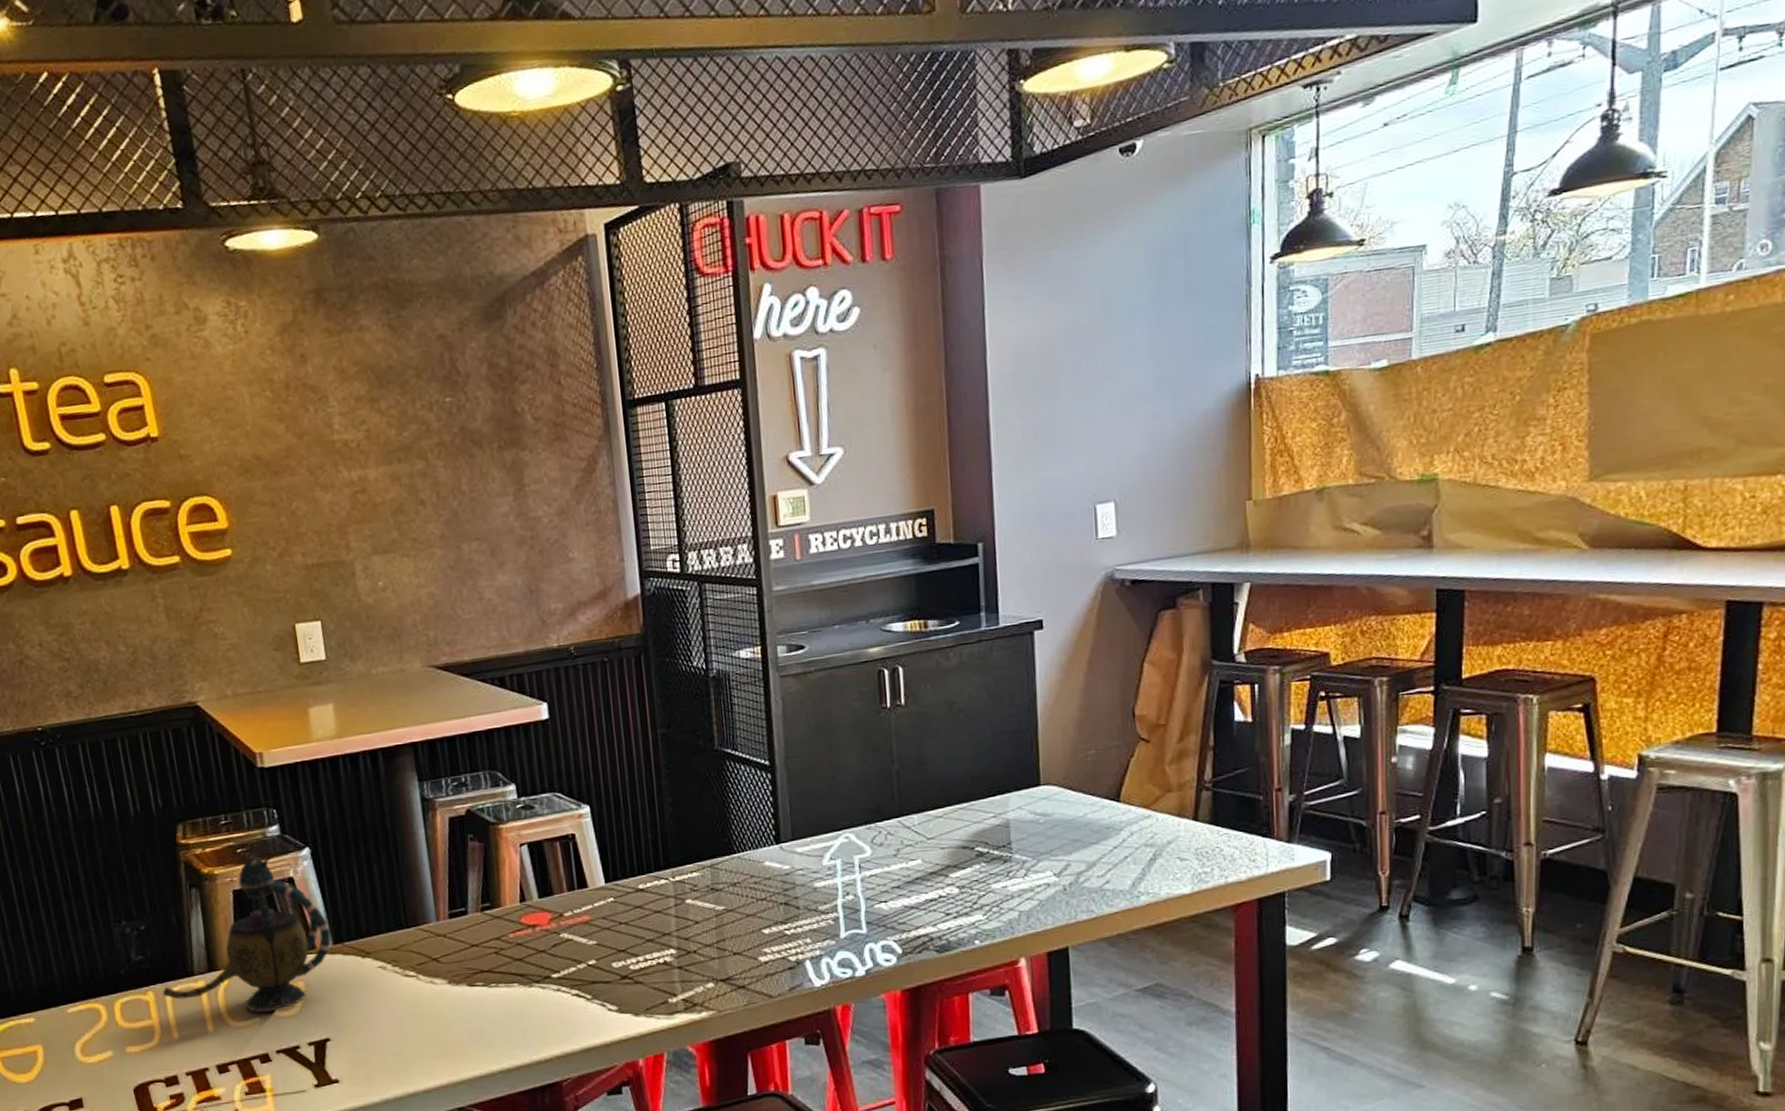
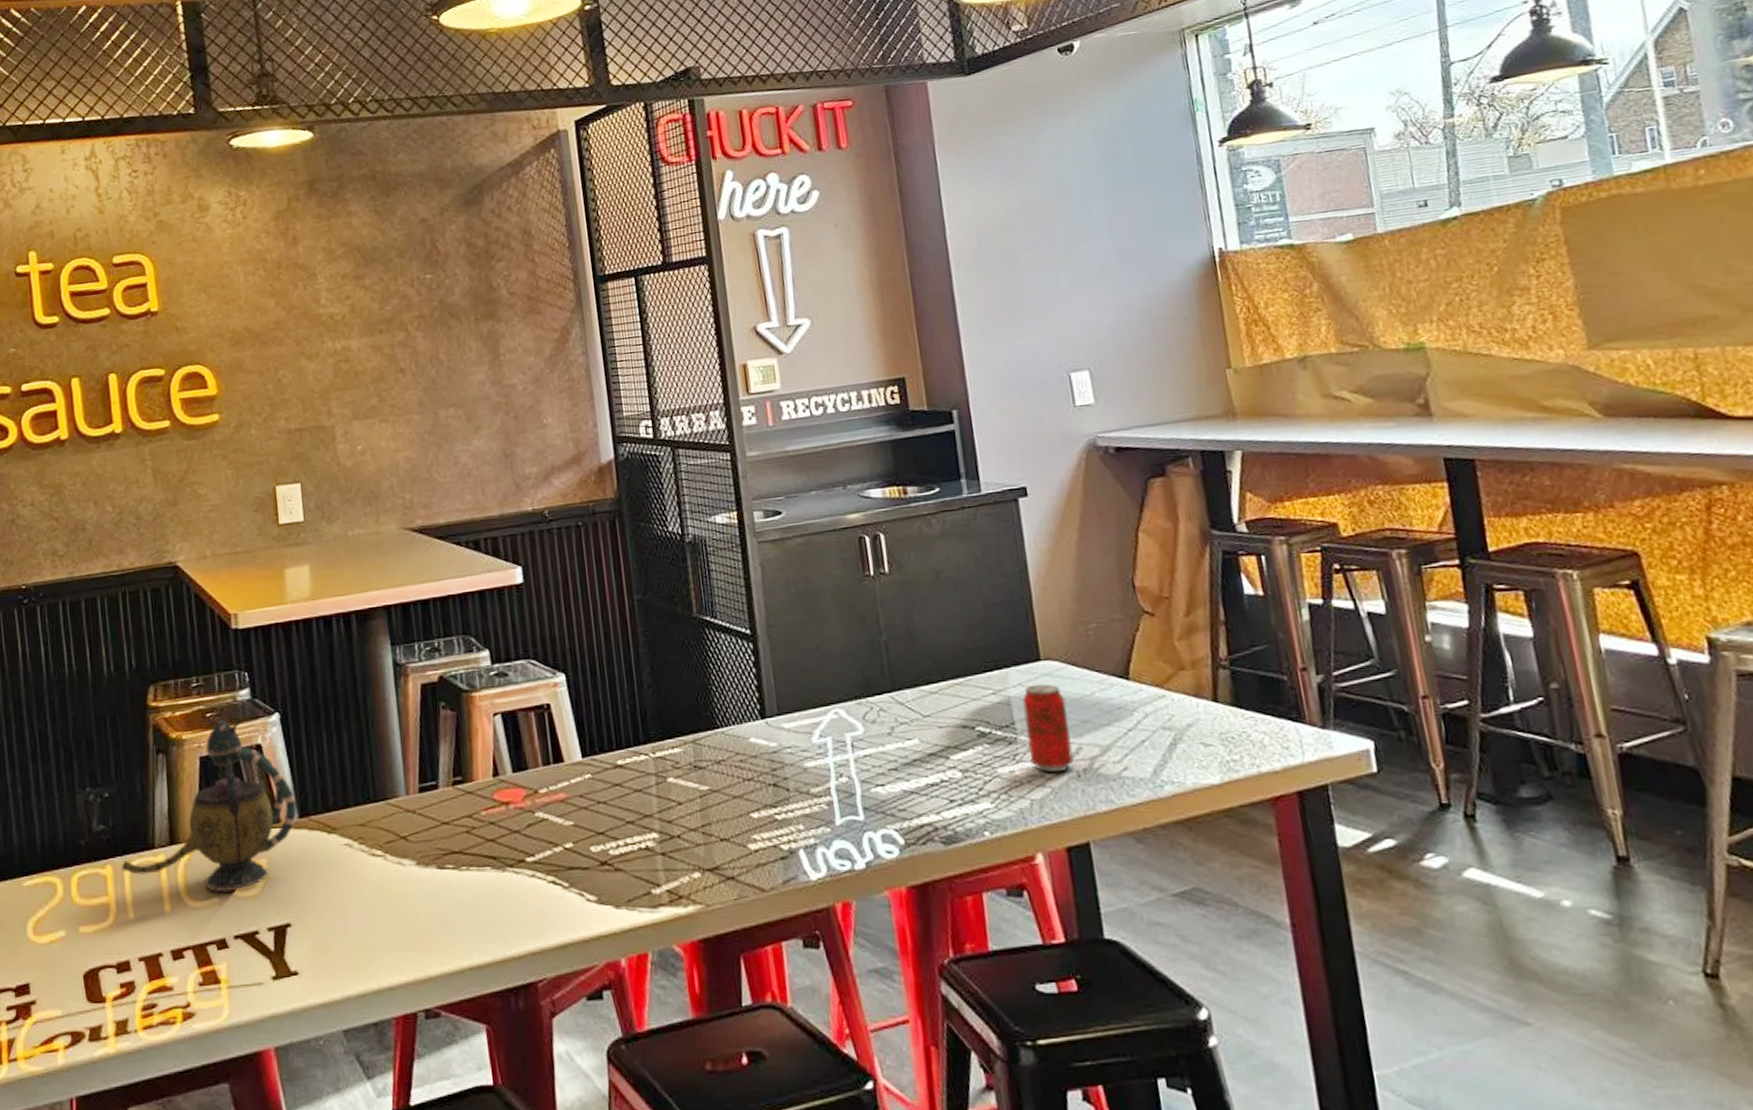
soda can: none [1020,807,1062,887] -> present [1022,684,1074,772]

